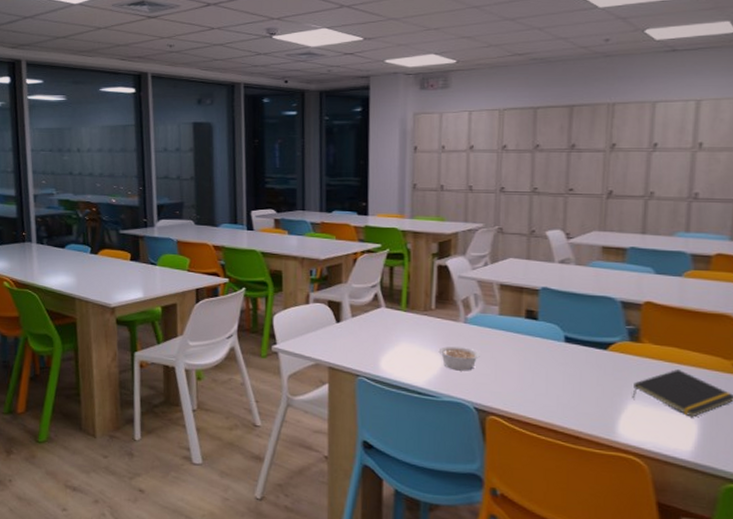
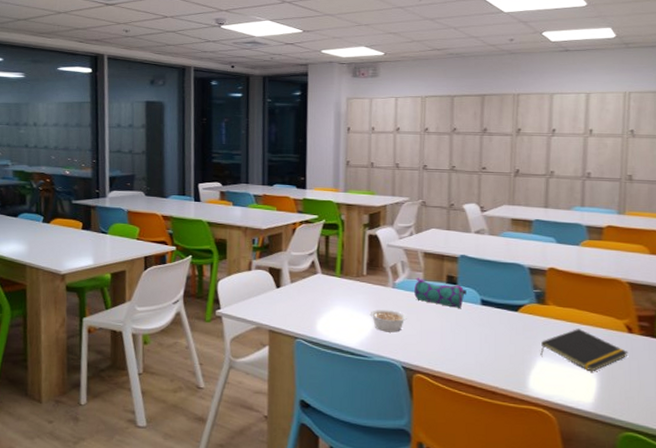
pencil case: none [489,312,548,346] -> present [414,277,466,308]

